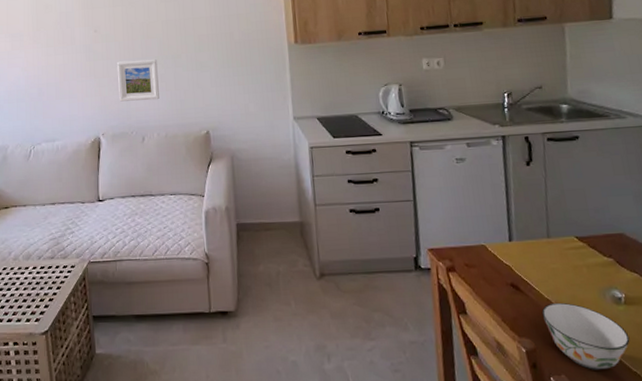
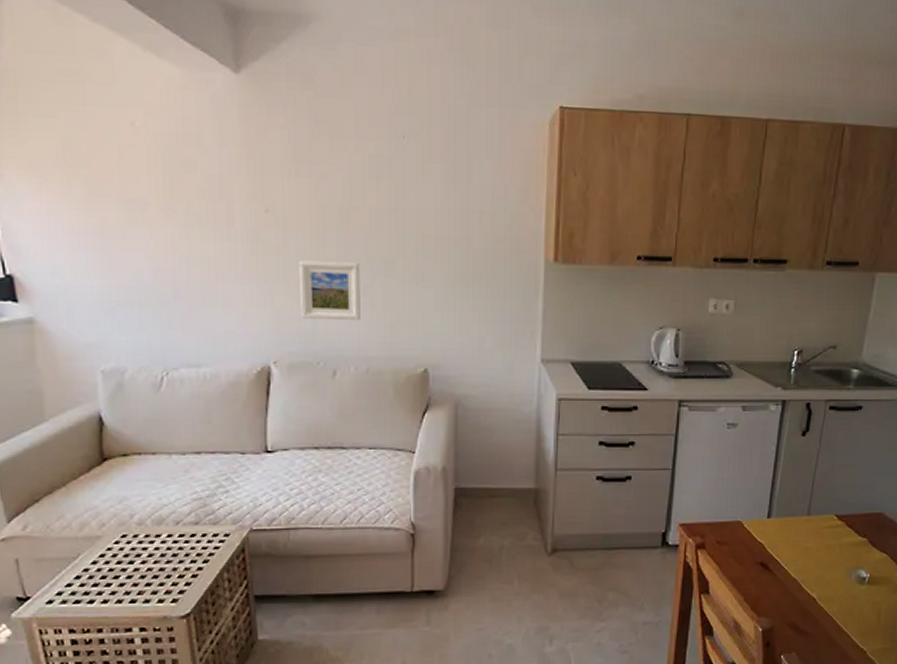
soup bowl: present [541,302,630,370] -> none [785,581,865,648]

